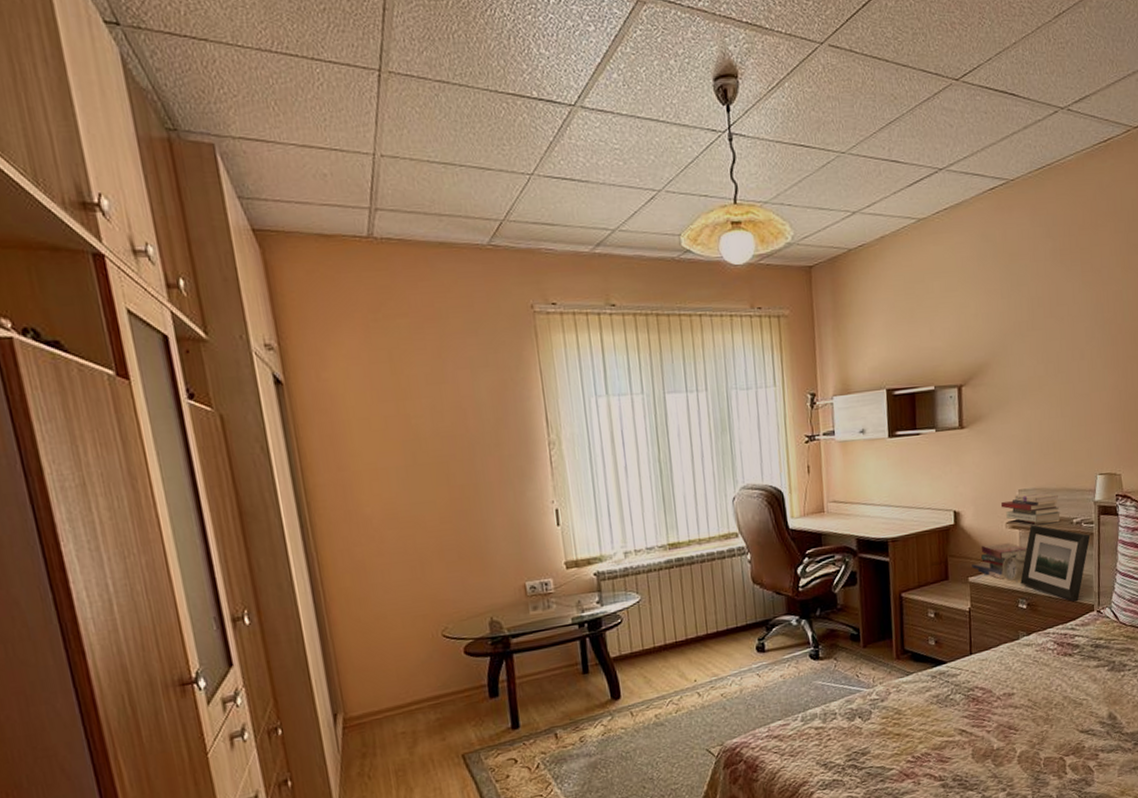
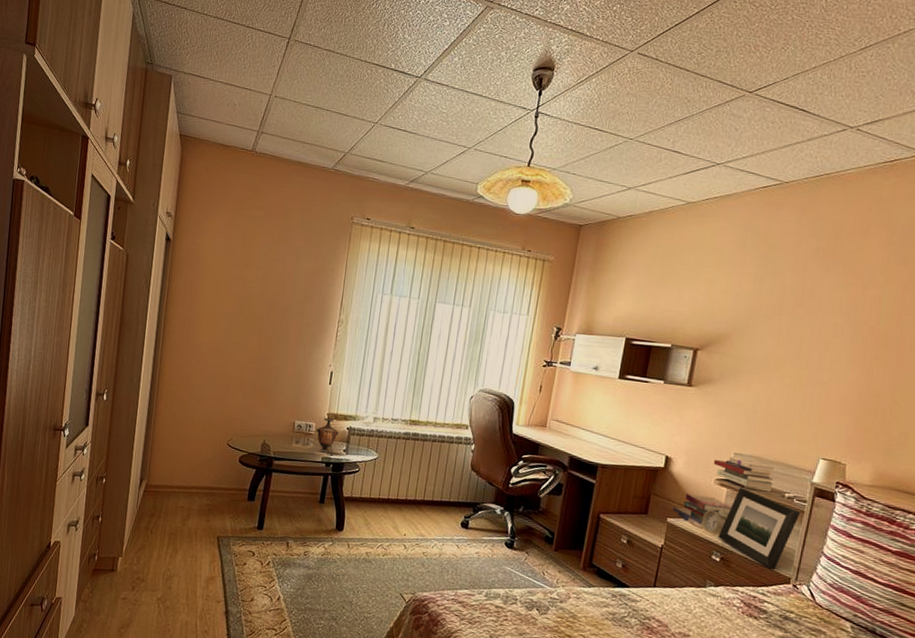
vase: none [554,567,585,611] -> present [315,417,339,451]

